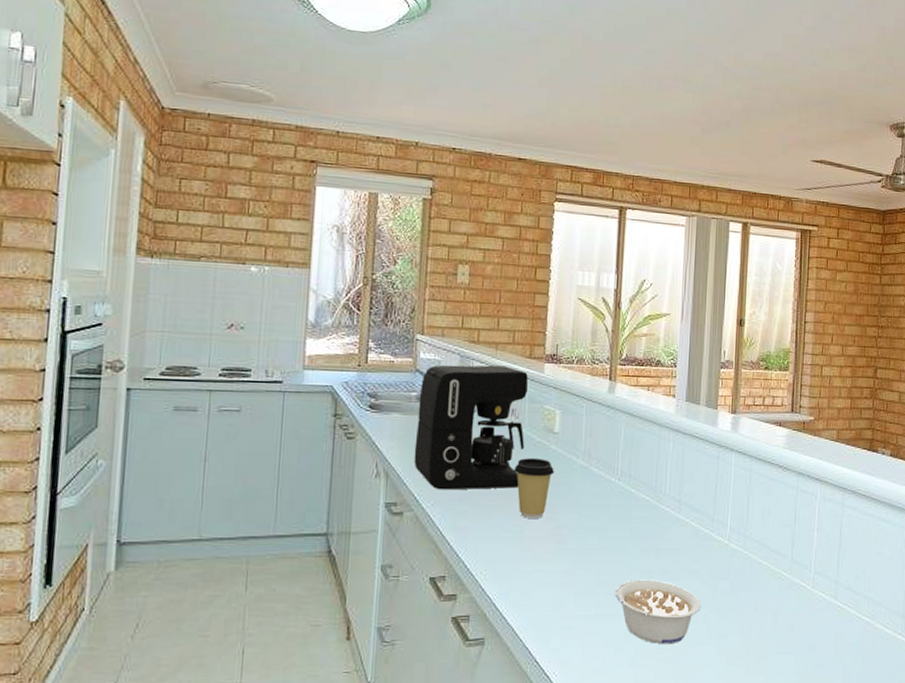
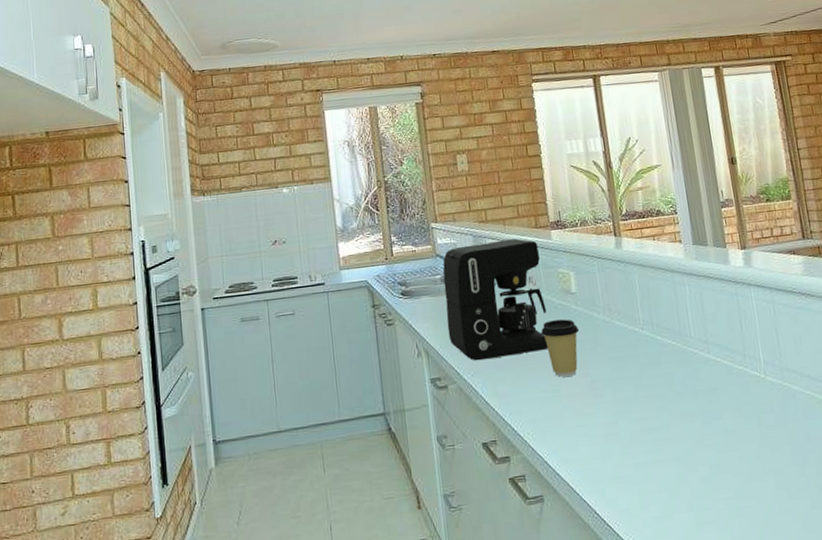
legume: present [615,579,701,645] -> none [660,422,750,485]

